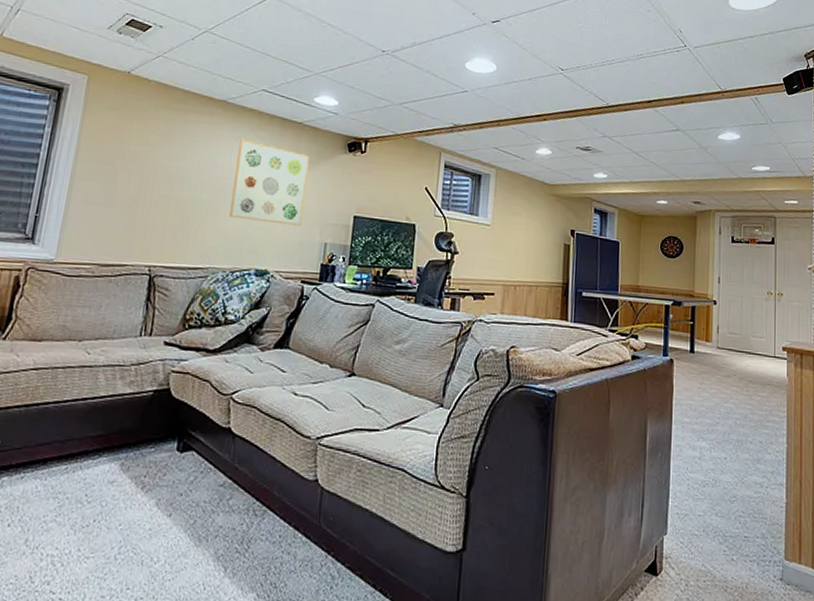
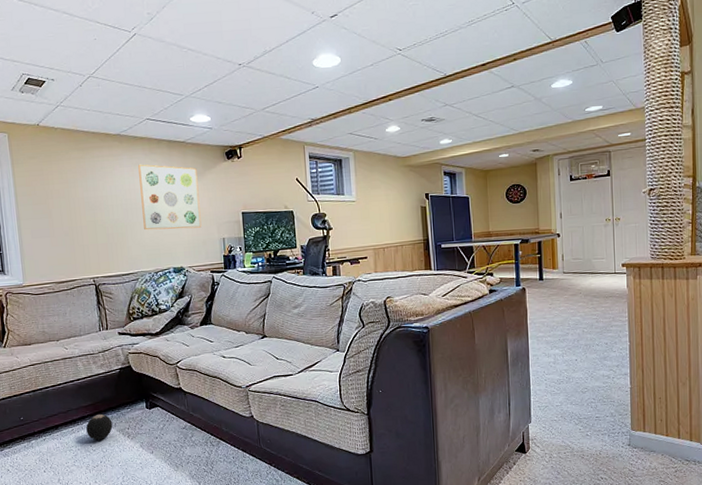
ball: none [85,451,125,489] -> present [86,414,113,441]

